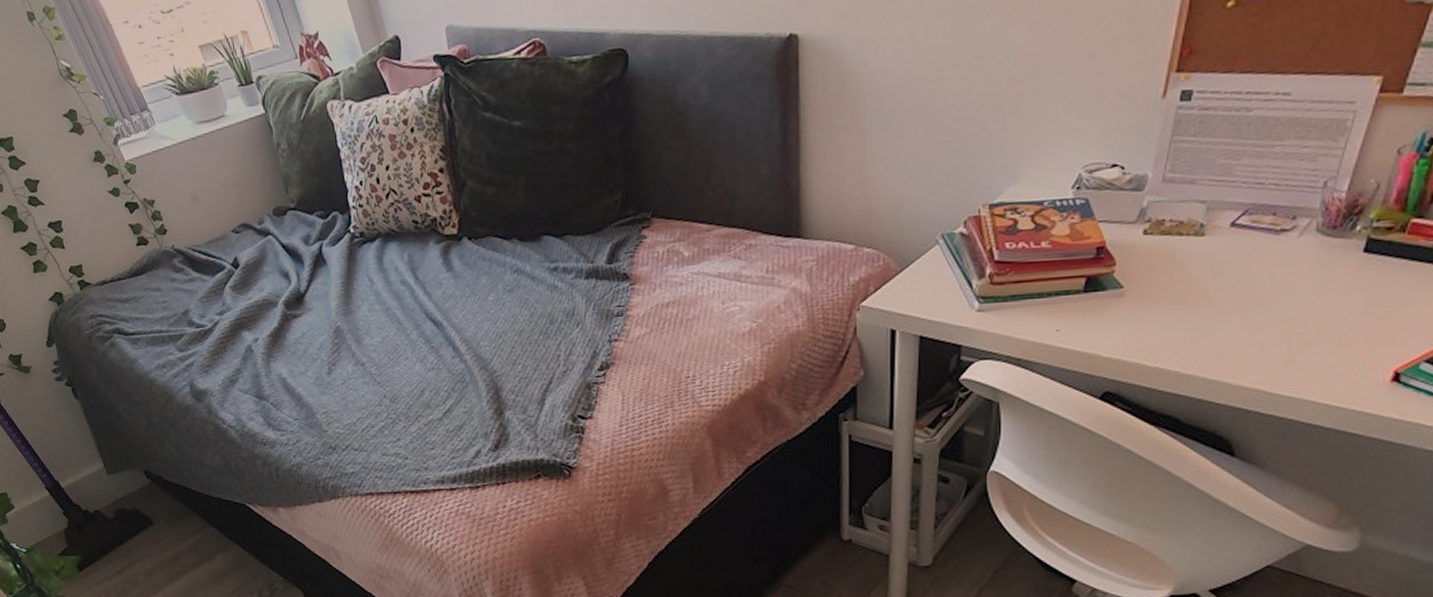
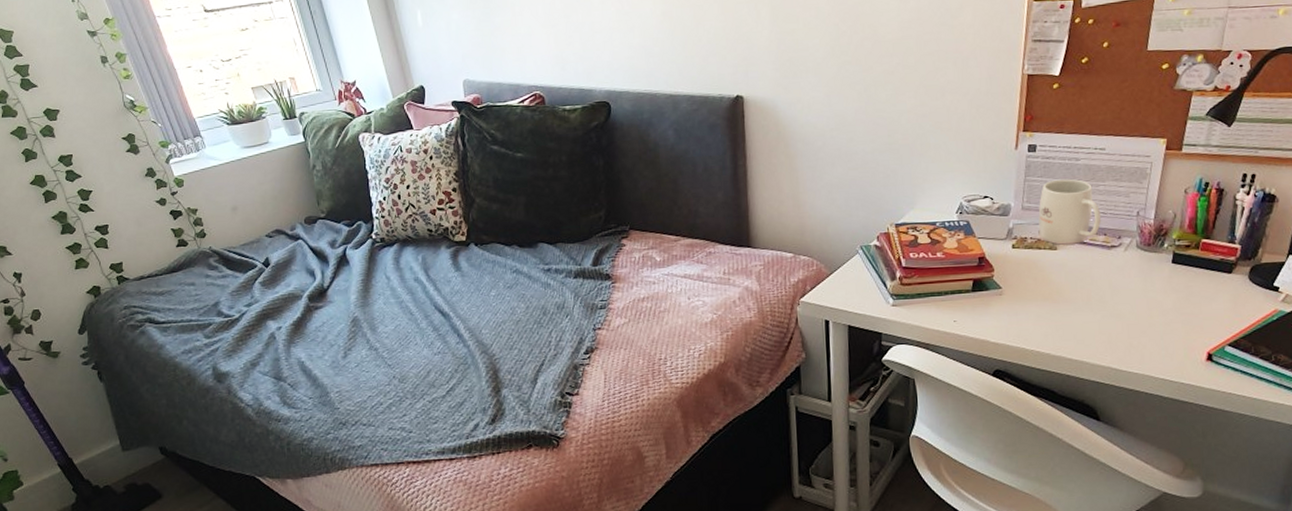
mug: none [1181,137,1273,230] -> present [1038,179,1102,246]

